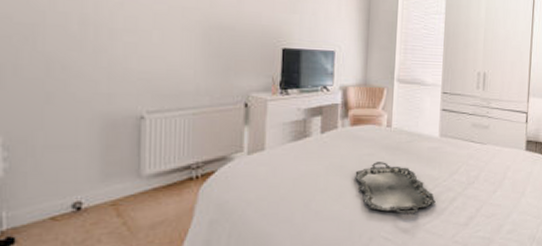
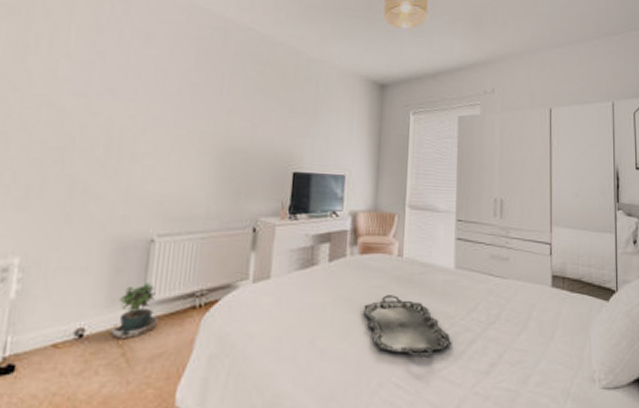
potted plant: none [110,157,155,217] -> present [111,282,158,347]

